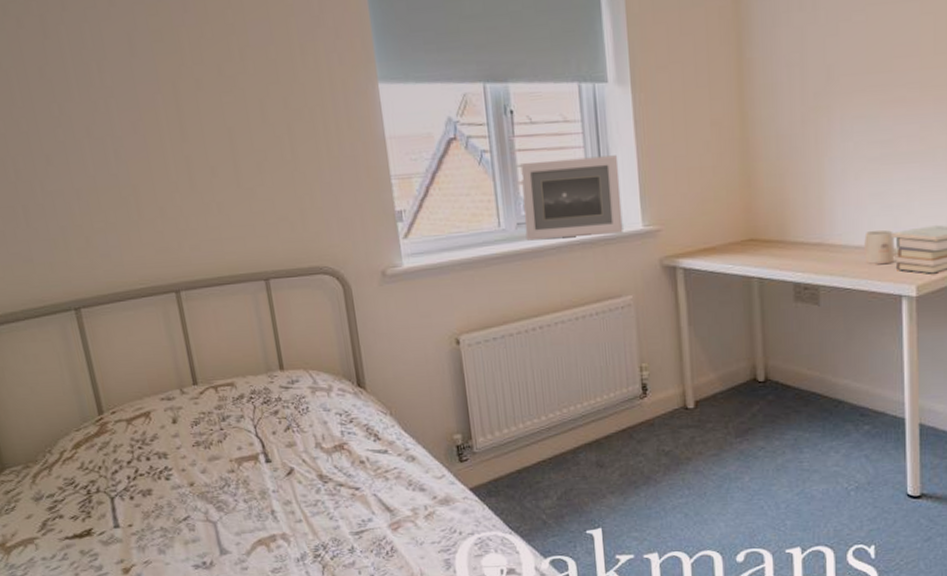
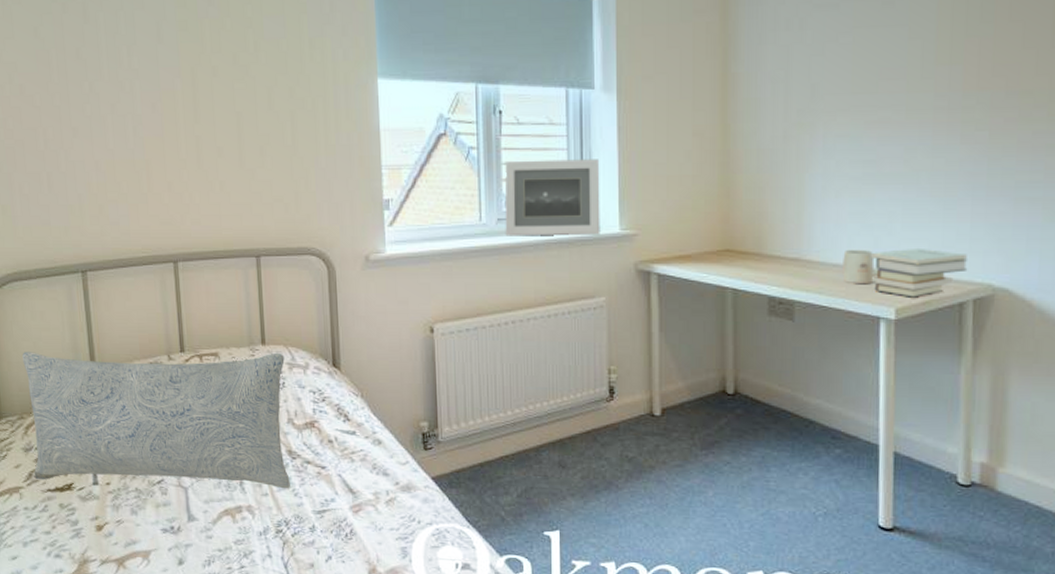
pillow: none [19,378,325,529] -> present [22,352,290,489]

